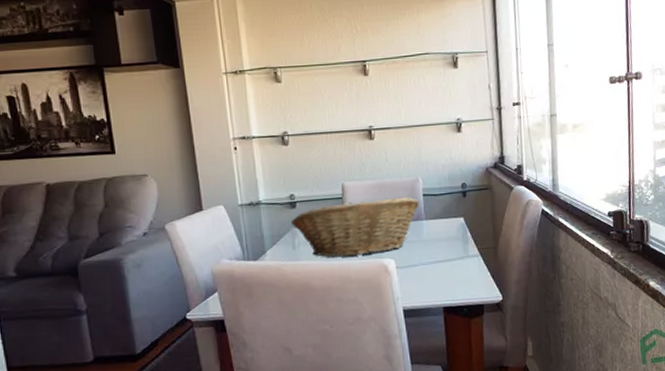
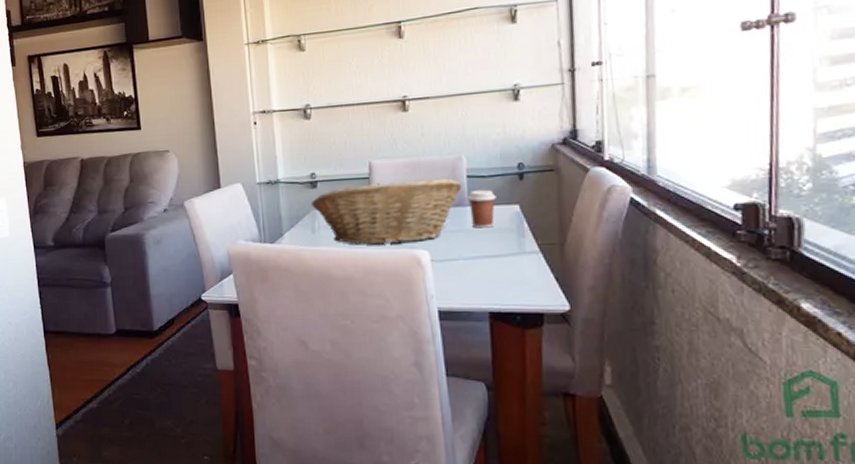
coffee cup: none [424,205,446,238] -> present [467,189,496,228]

